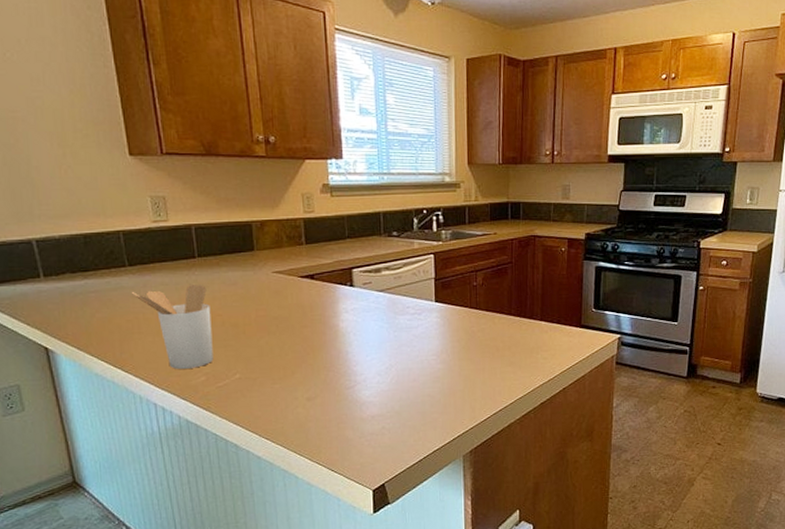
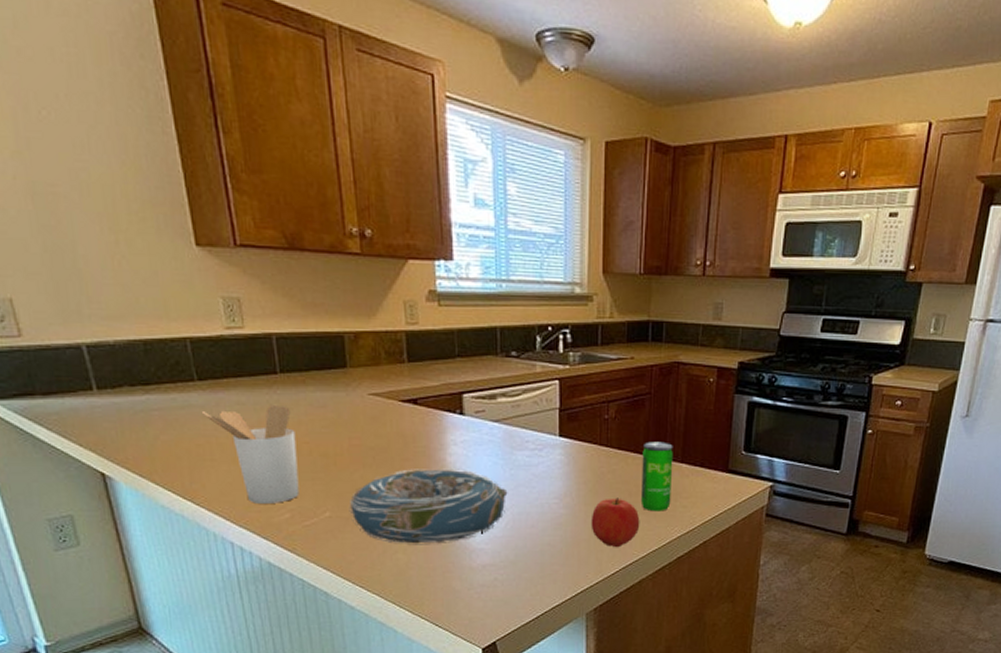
decorative bowl: none [256,332,392,401] -> present [349,469,508,545]
apple: none [464,353,507,397] -> present [591,497,640,548]
beverage can: none [506,303,534,364] -> present [640,441,673,512]

